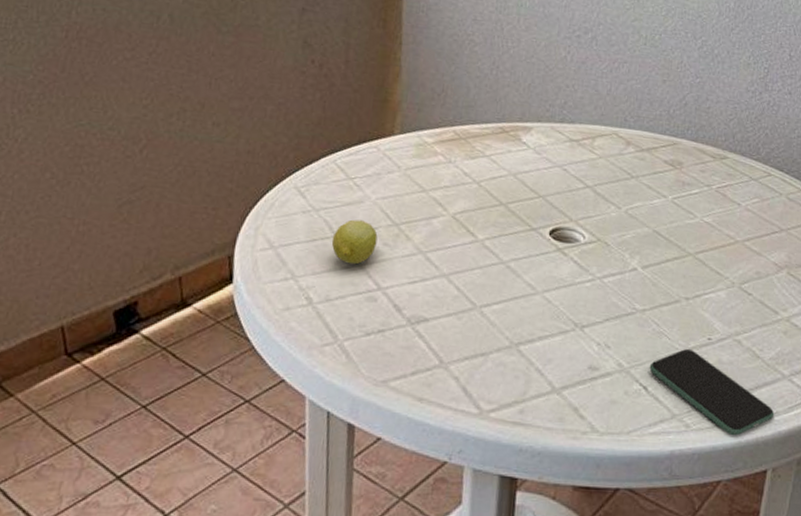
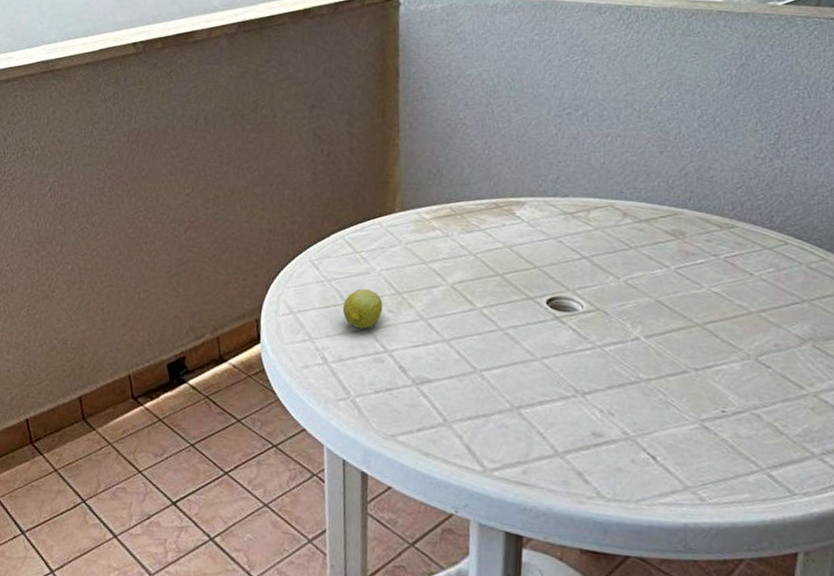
smartphone: present [649,348,775,436] -> none [657,420,804,514]

